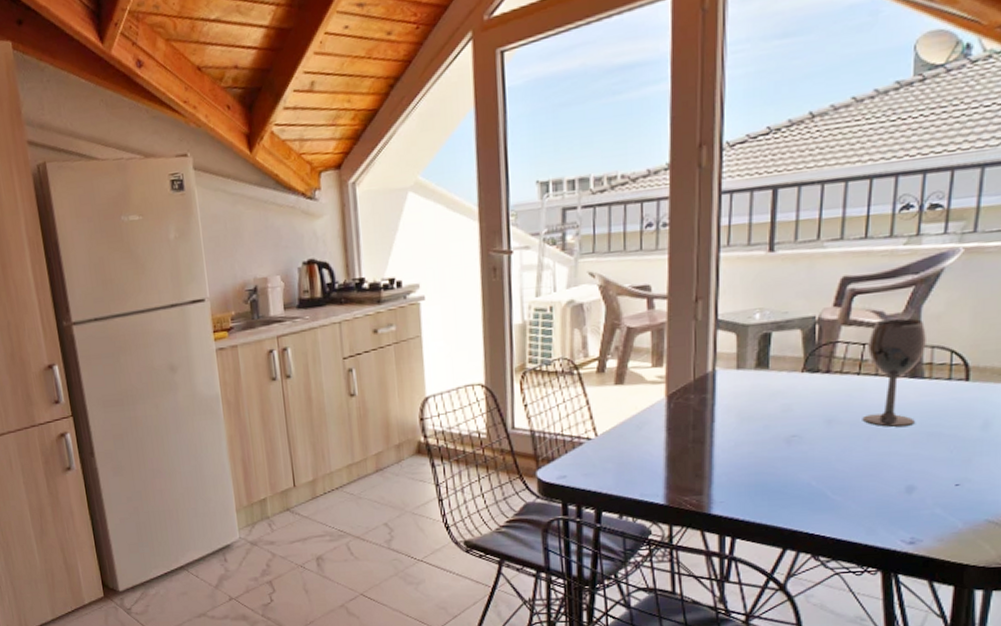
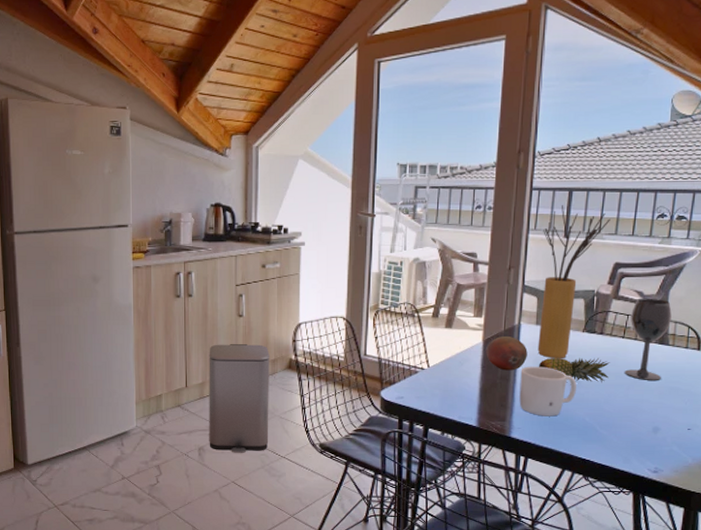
pedal bin: none [317,427,401,561] -> present [209,344,269,454]
fruit: none [671,387,727,432] -> present [486,335,528,371]
mug: none [719,421,796,485] -> present [519,366,576,417]
vase: none [739,209,833,410] -> present [537,205,610,358]
fruit: none [742,403,843,436] -> present [538,357,611,383]

